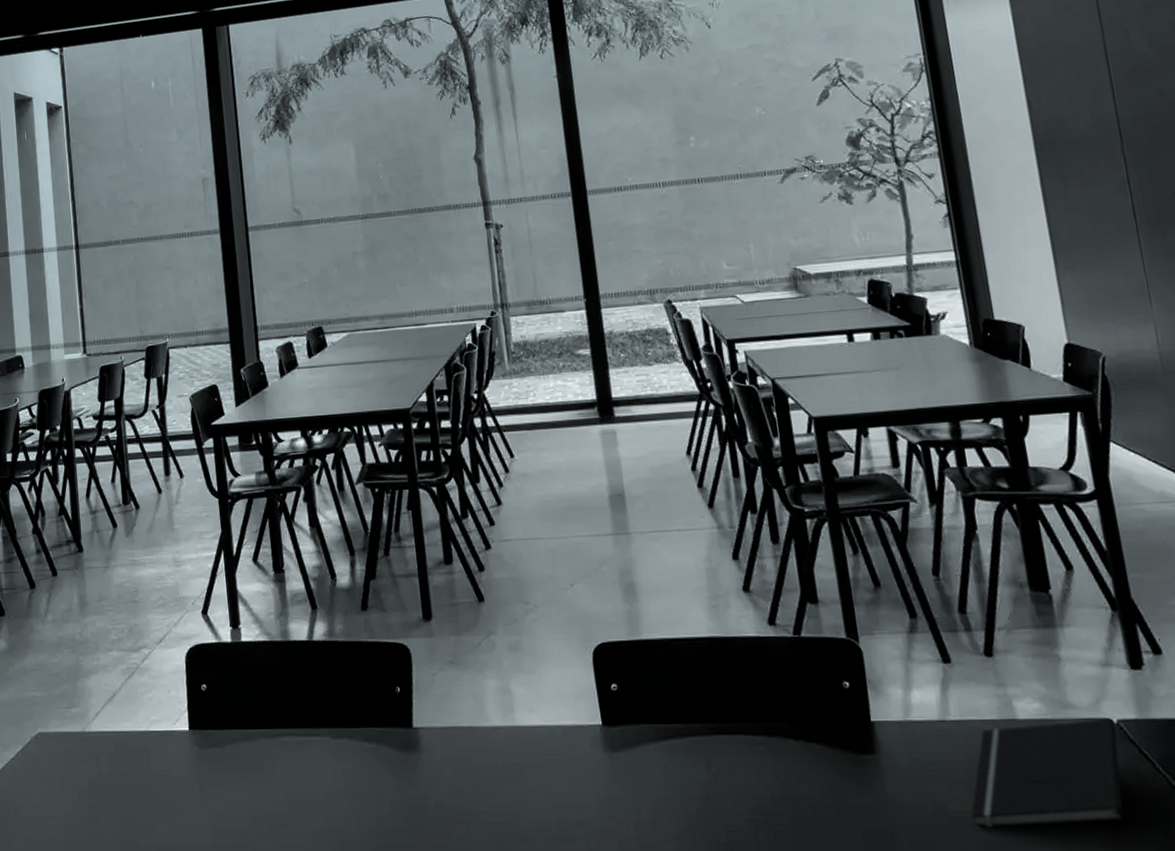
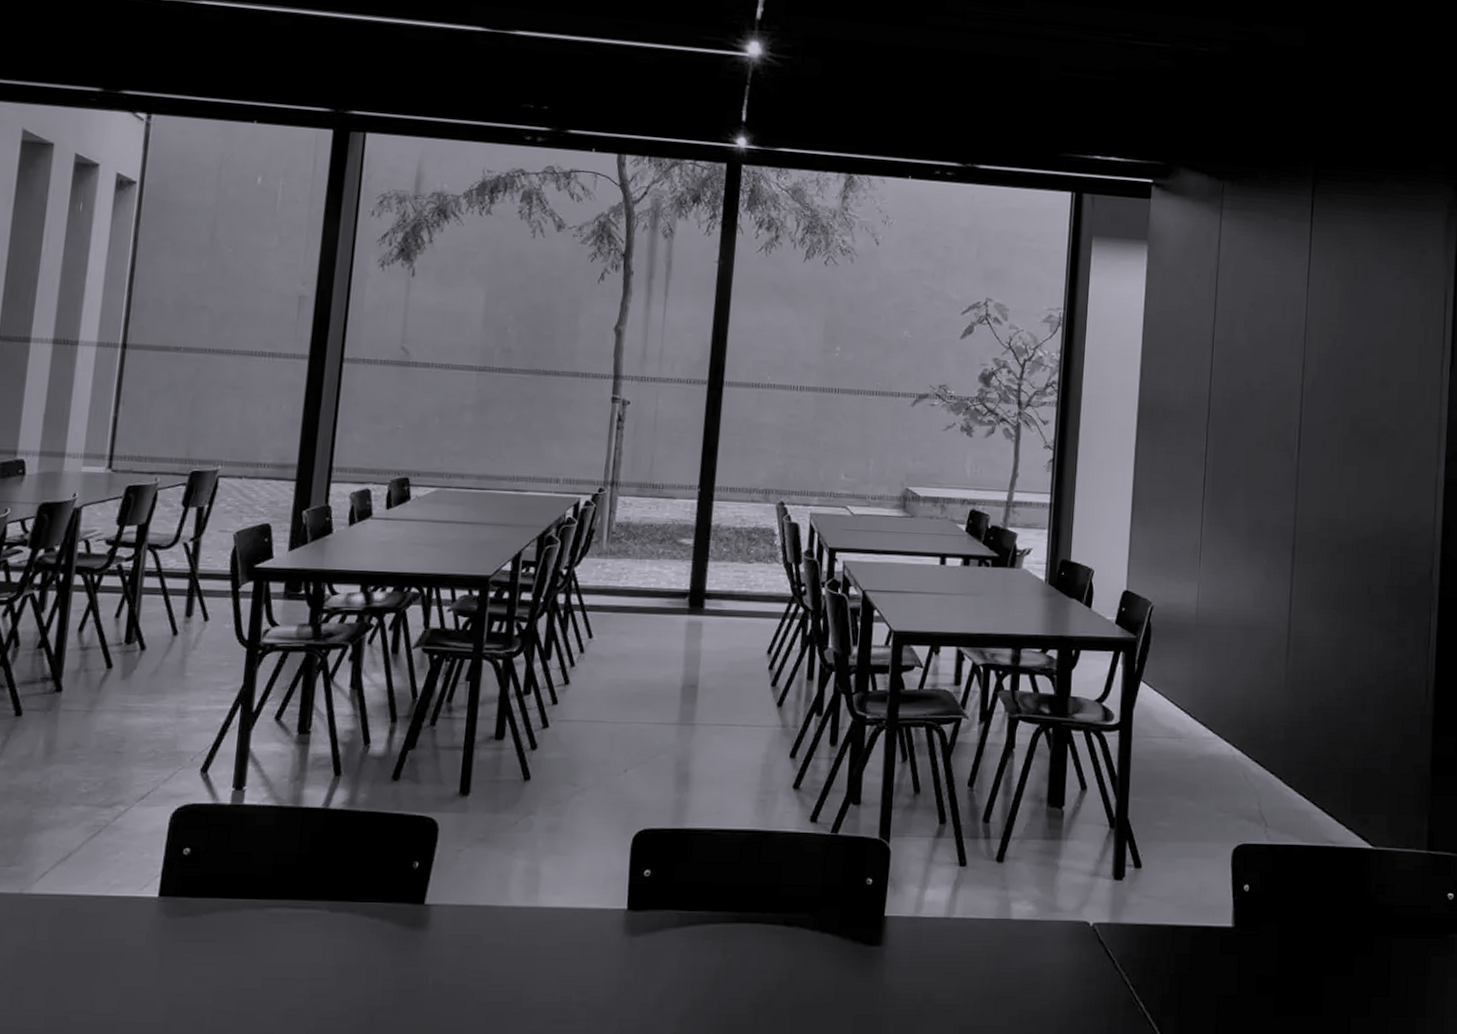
notepad: present [971,719,1124,828] -> none [954,922,1090,1015]

